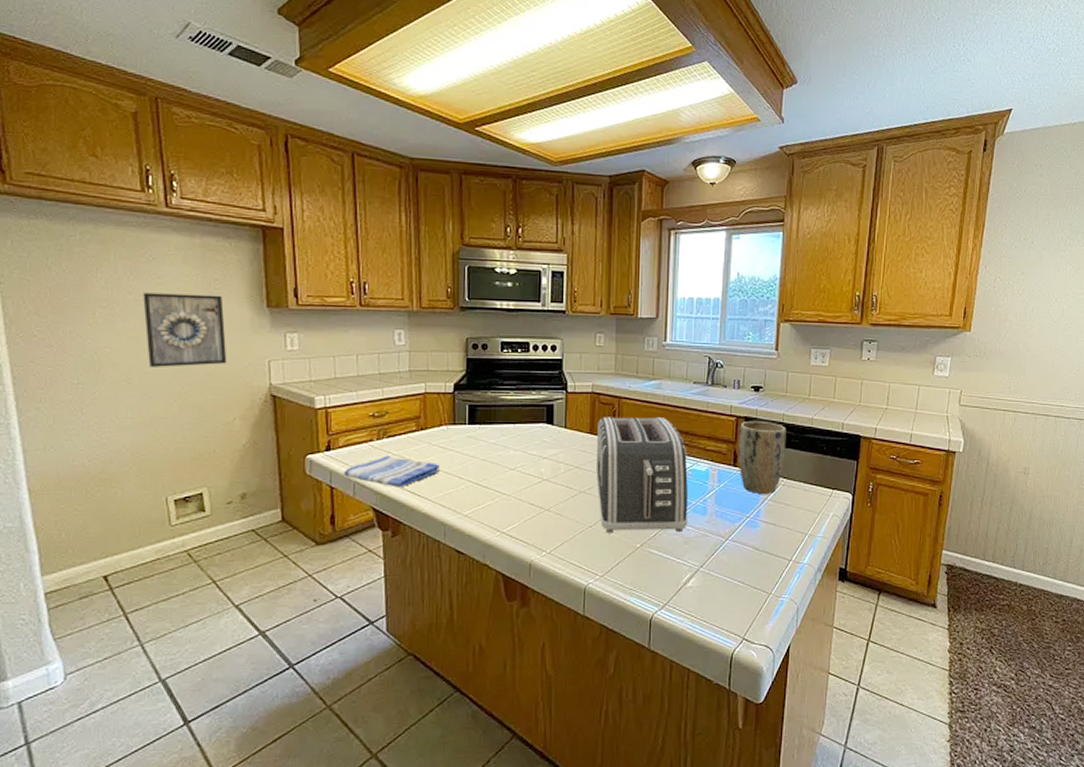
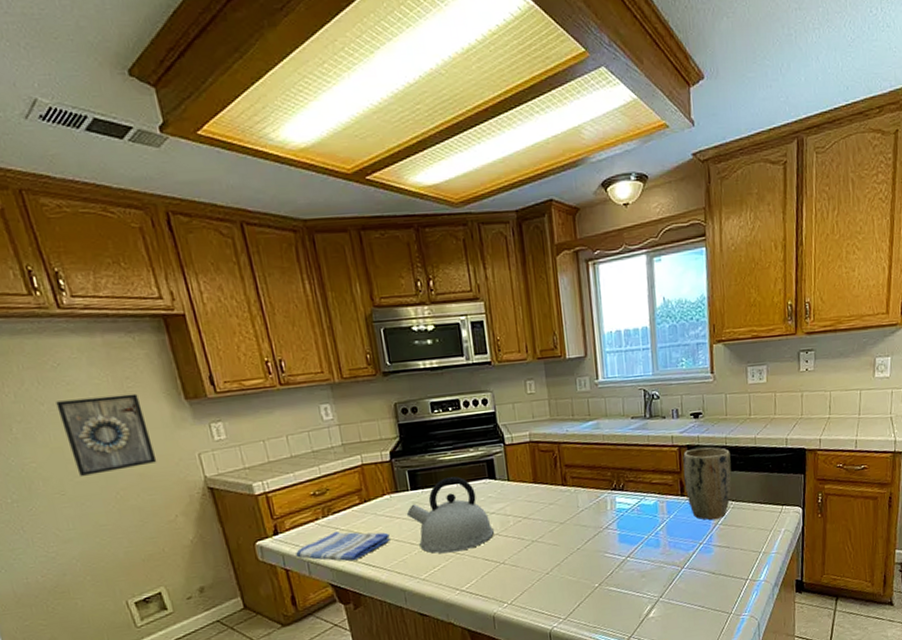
kettle: none [460,417,543,492] -> present [406,476,494,554]
toaster: present [596,417,688,533] -> none [540,457,643,578]

